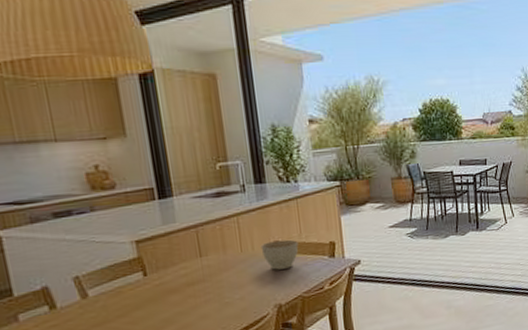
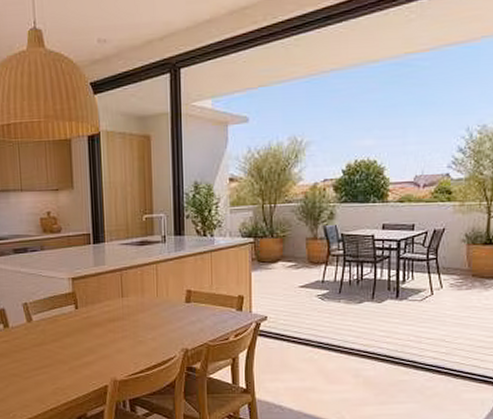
planter bowl: present [260,239,299,270] -> none [174,289,209,317]

